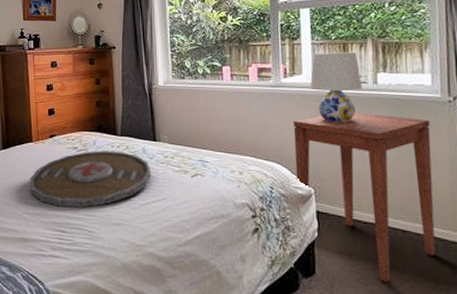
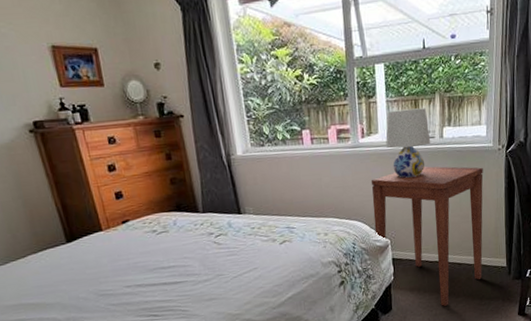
serving tray: present [30,151,152,207] -> none [107,228,240,293]

